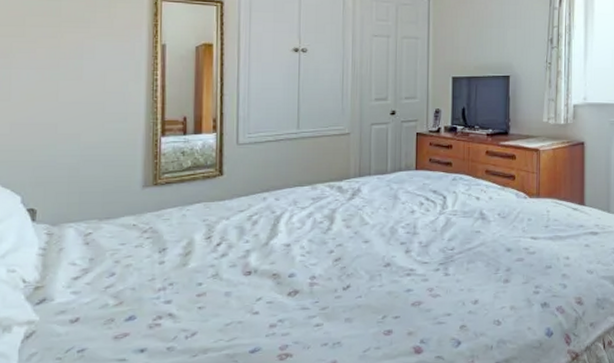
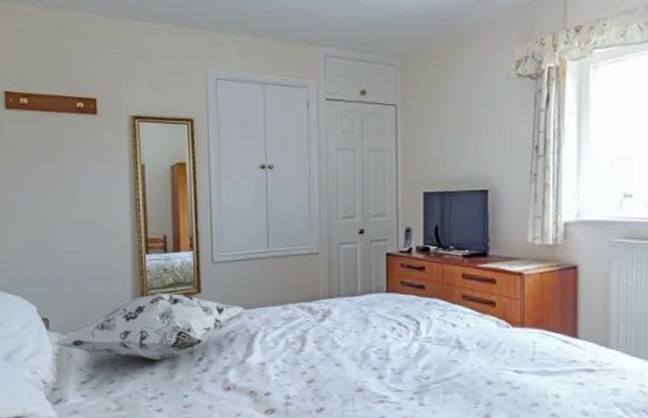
decorative pillow: none [39,177,273,249] -> present [53,293,247,361]

